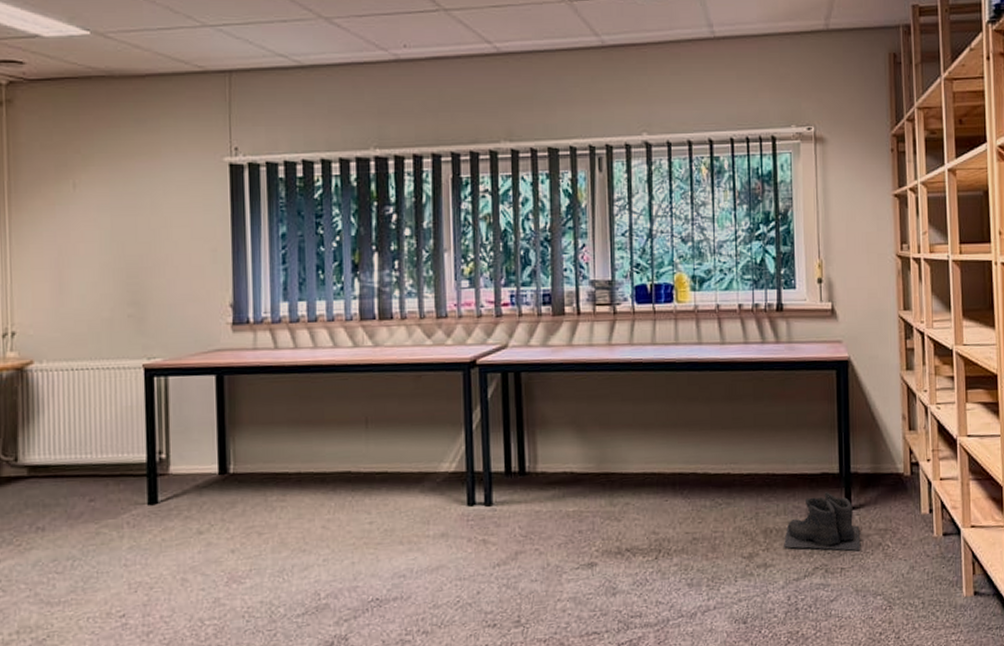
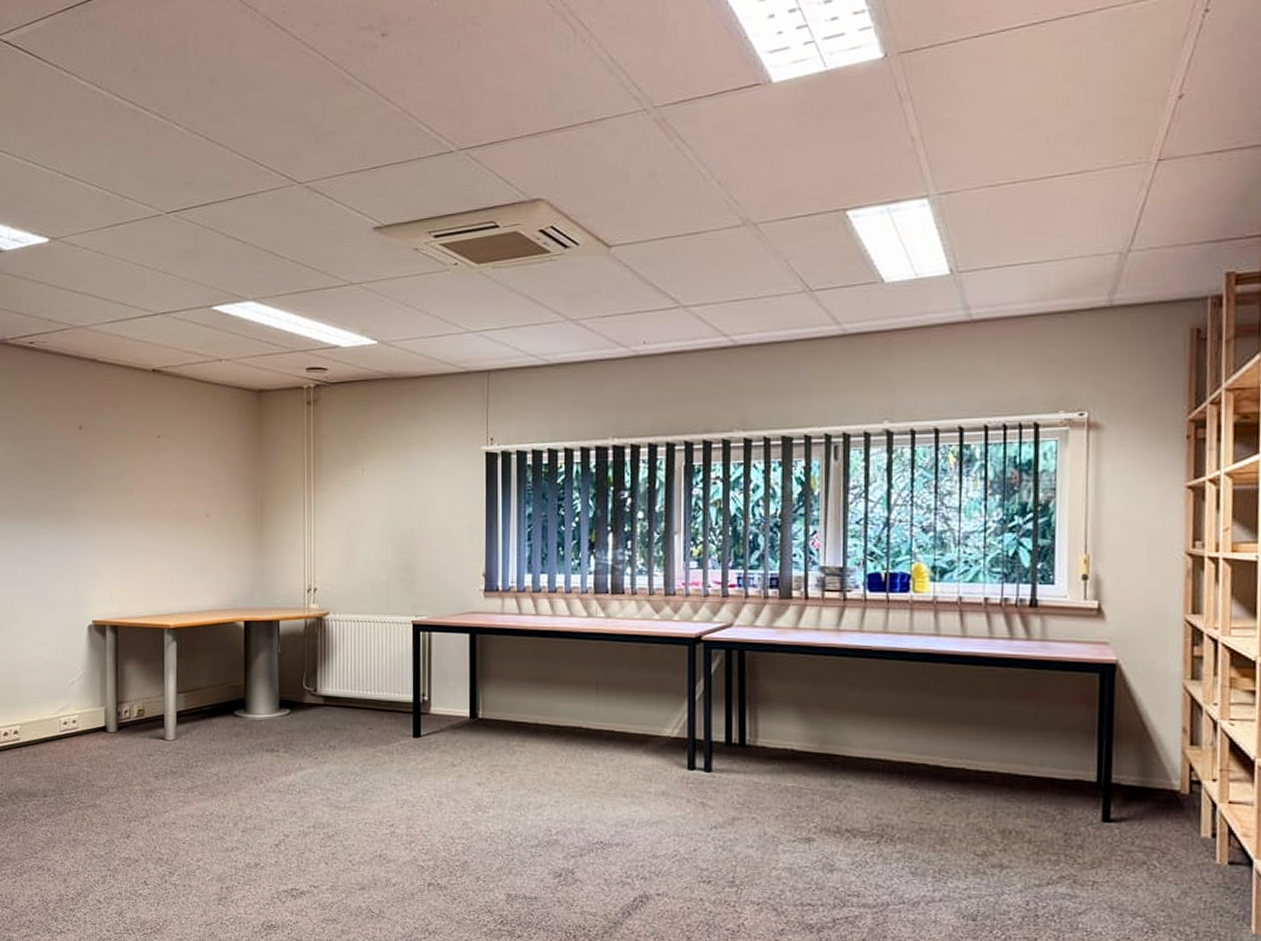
boots: present [783,492,861,551] -> none [1023,800,1120,865]

